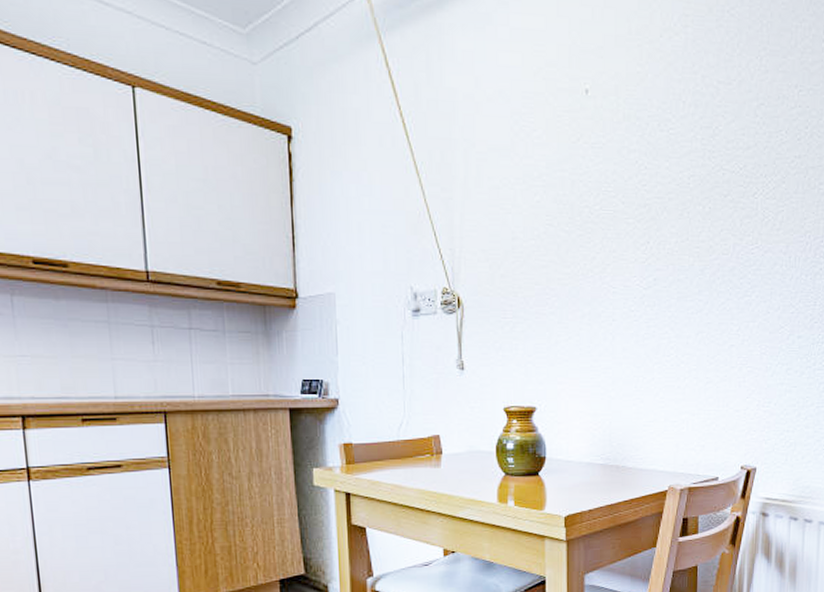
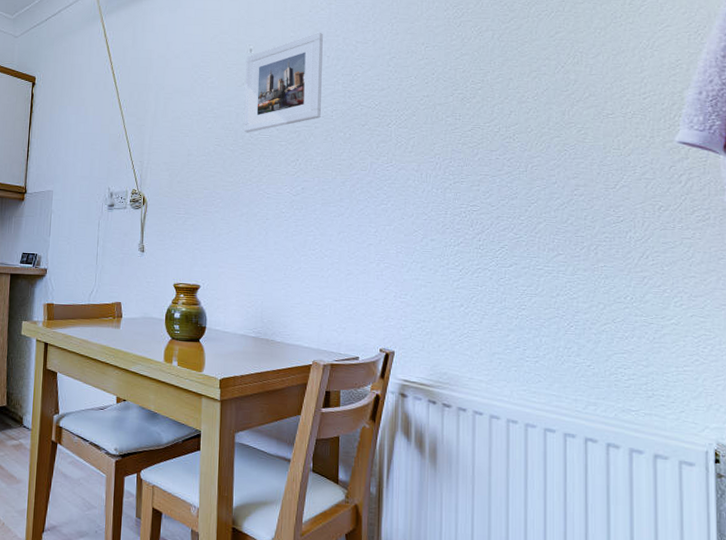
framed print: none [581,66,677,208] -> present [243,32,323,133]

